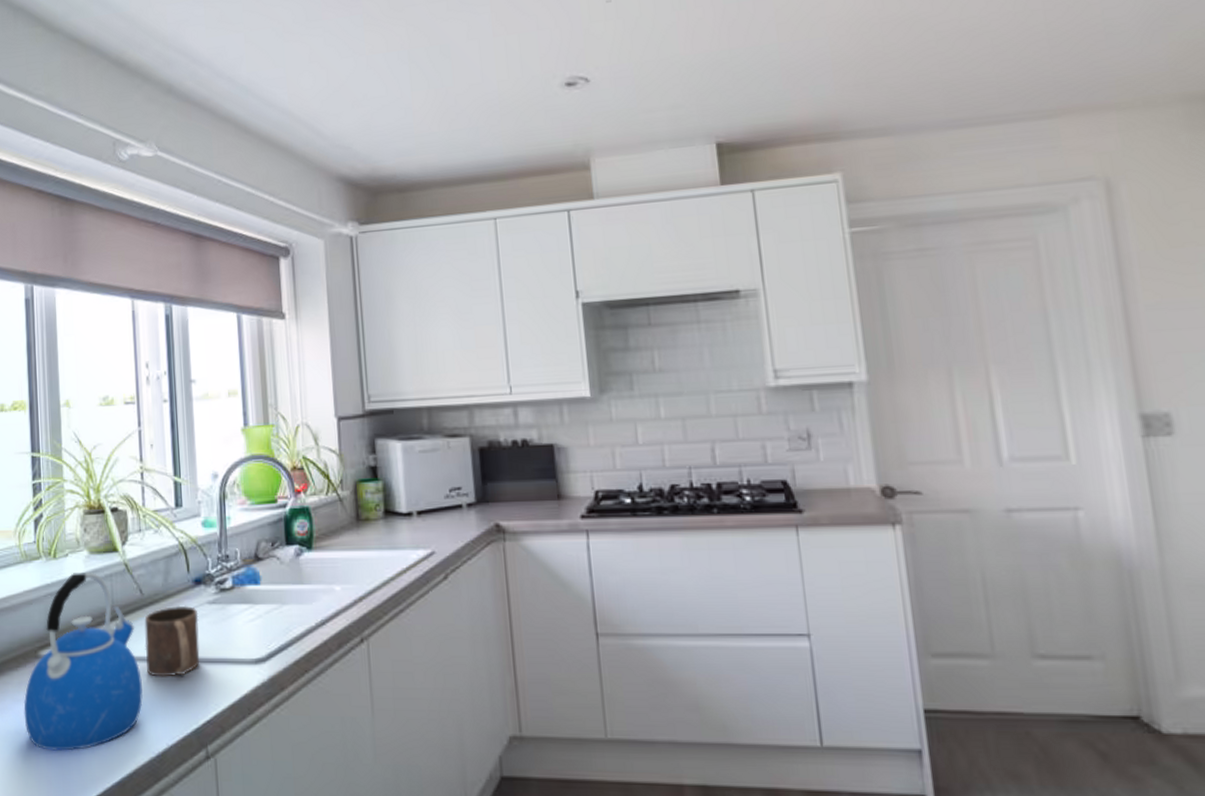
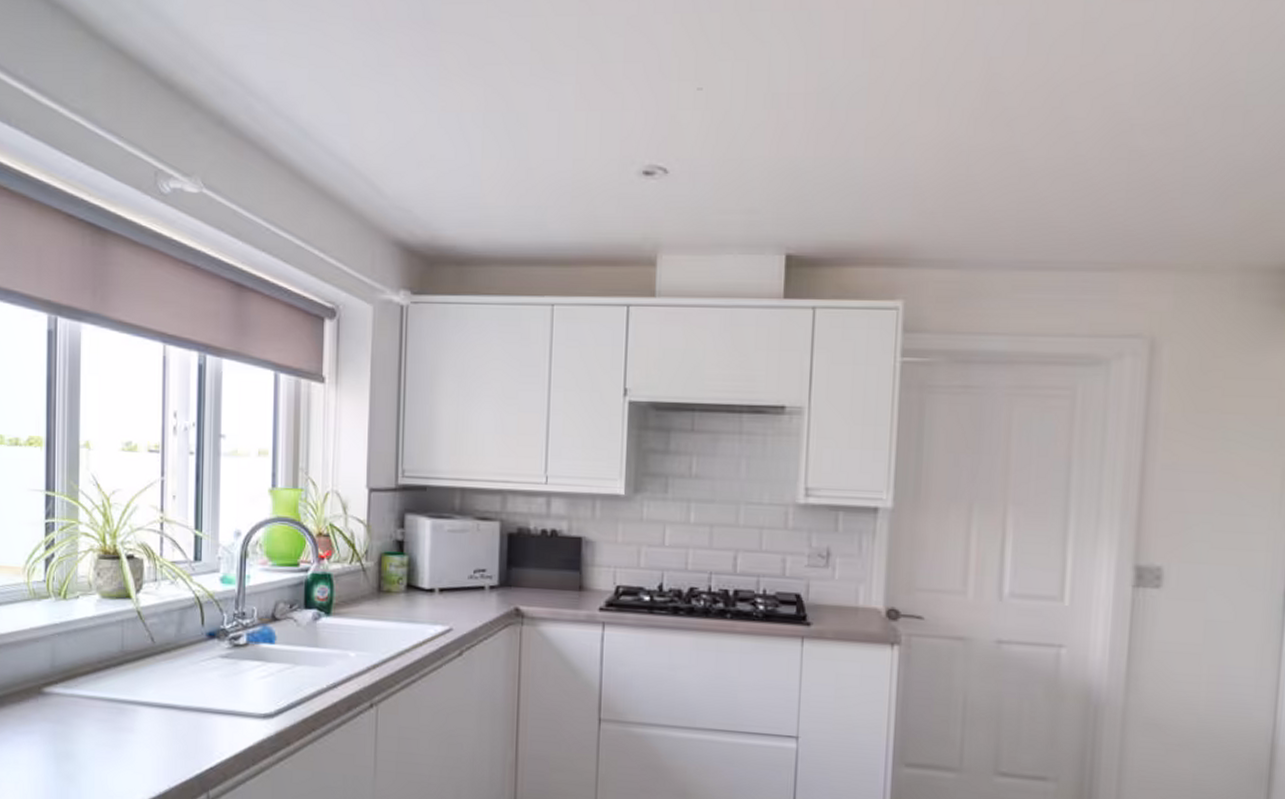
kettle: present [23,571,143,751] -> none [24,615,147,785]
mug: present [144,605,200,677] -> none [152,656,210,724]

